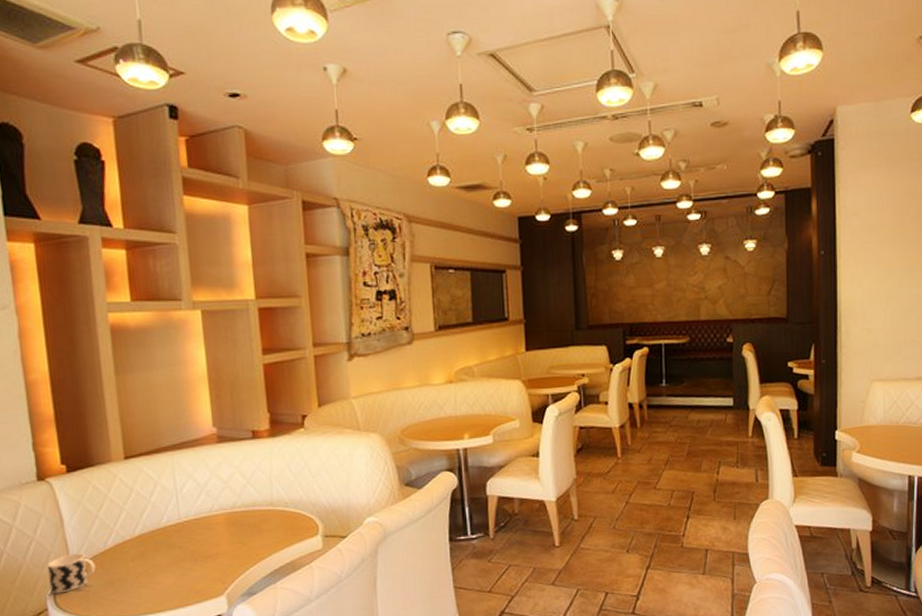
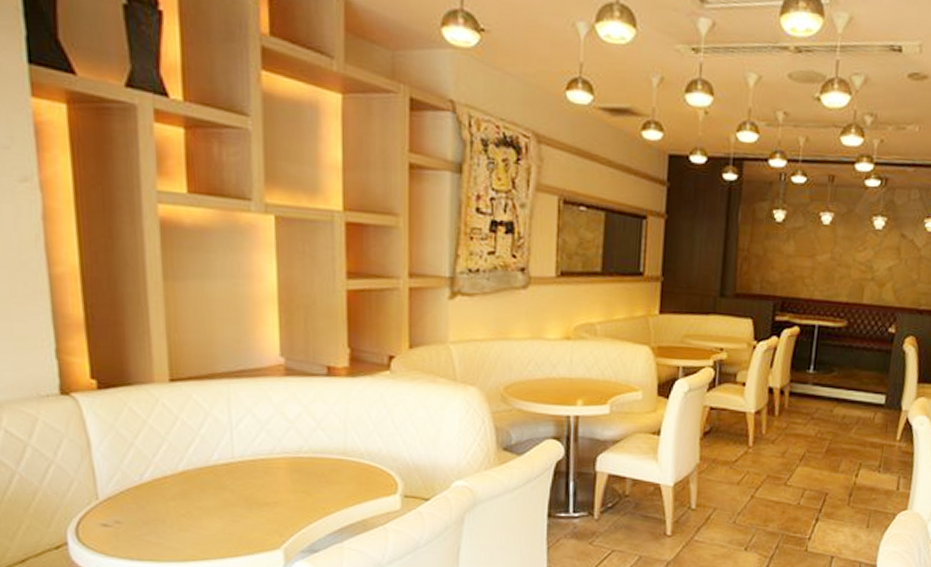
cup: present [47,553,96,594] -> none [69,483,128,527]

